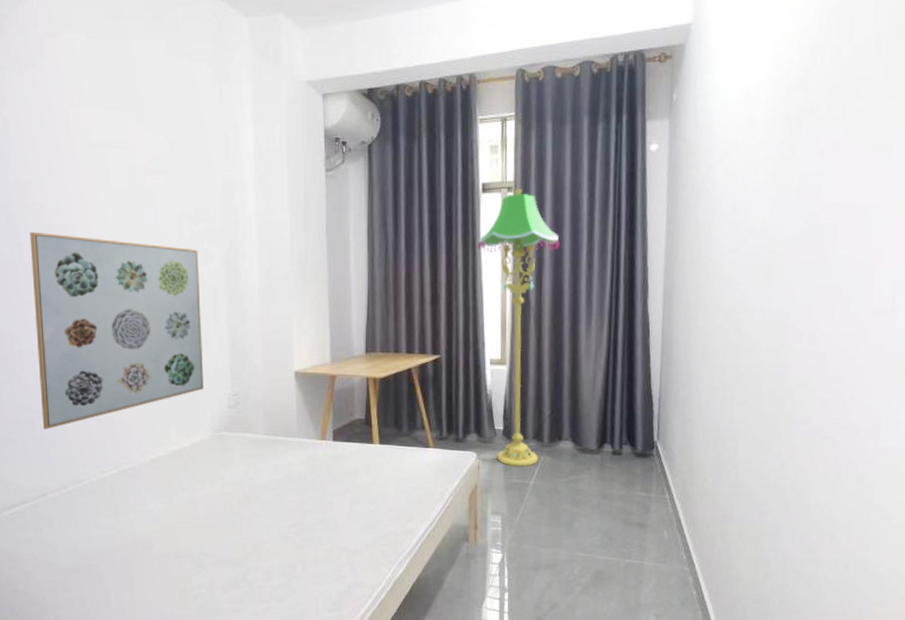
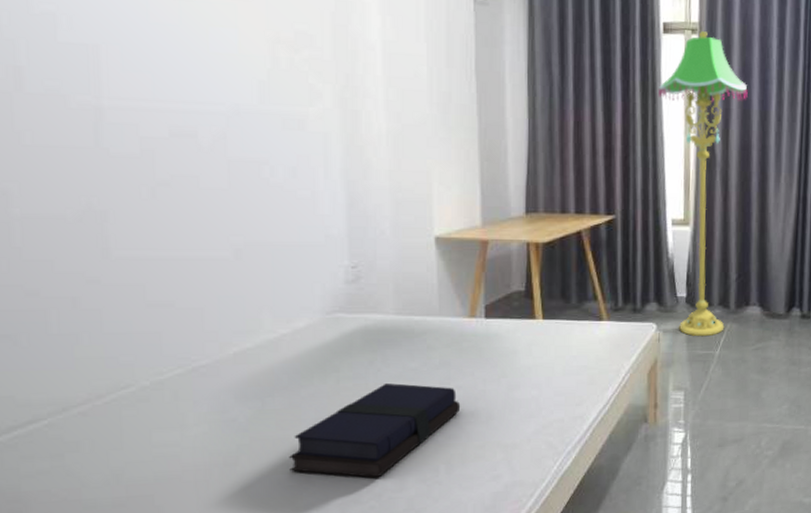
wall art: present [29,231,204,430] -> none [34,50,310,321]
book: none [188,491,314,568] -> present [289,383,461,478]

